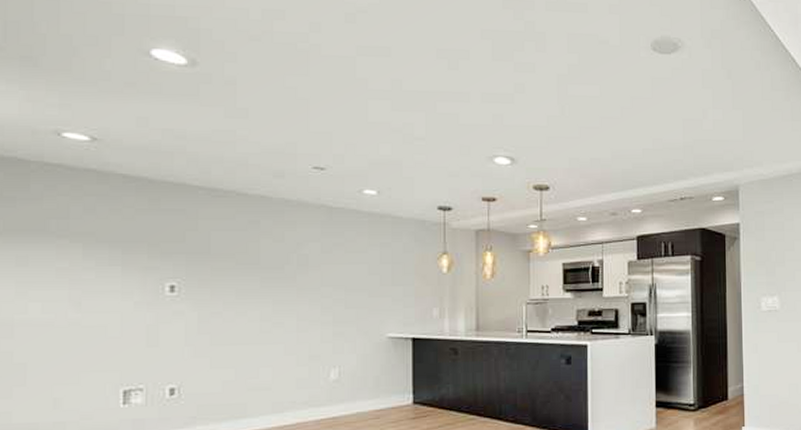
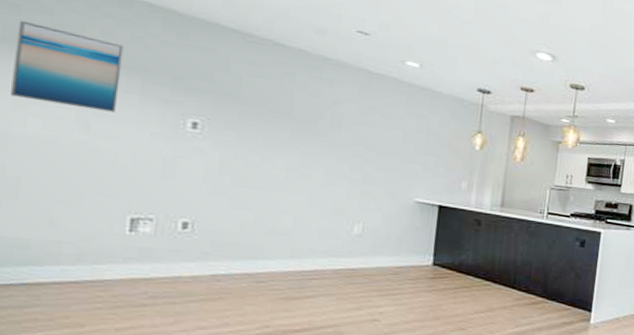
wall art: none [13,211,104,287] -> present [11,20,124,112]

